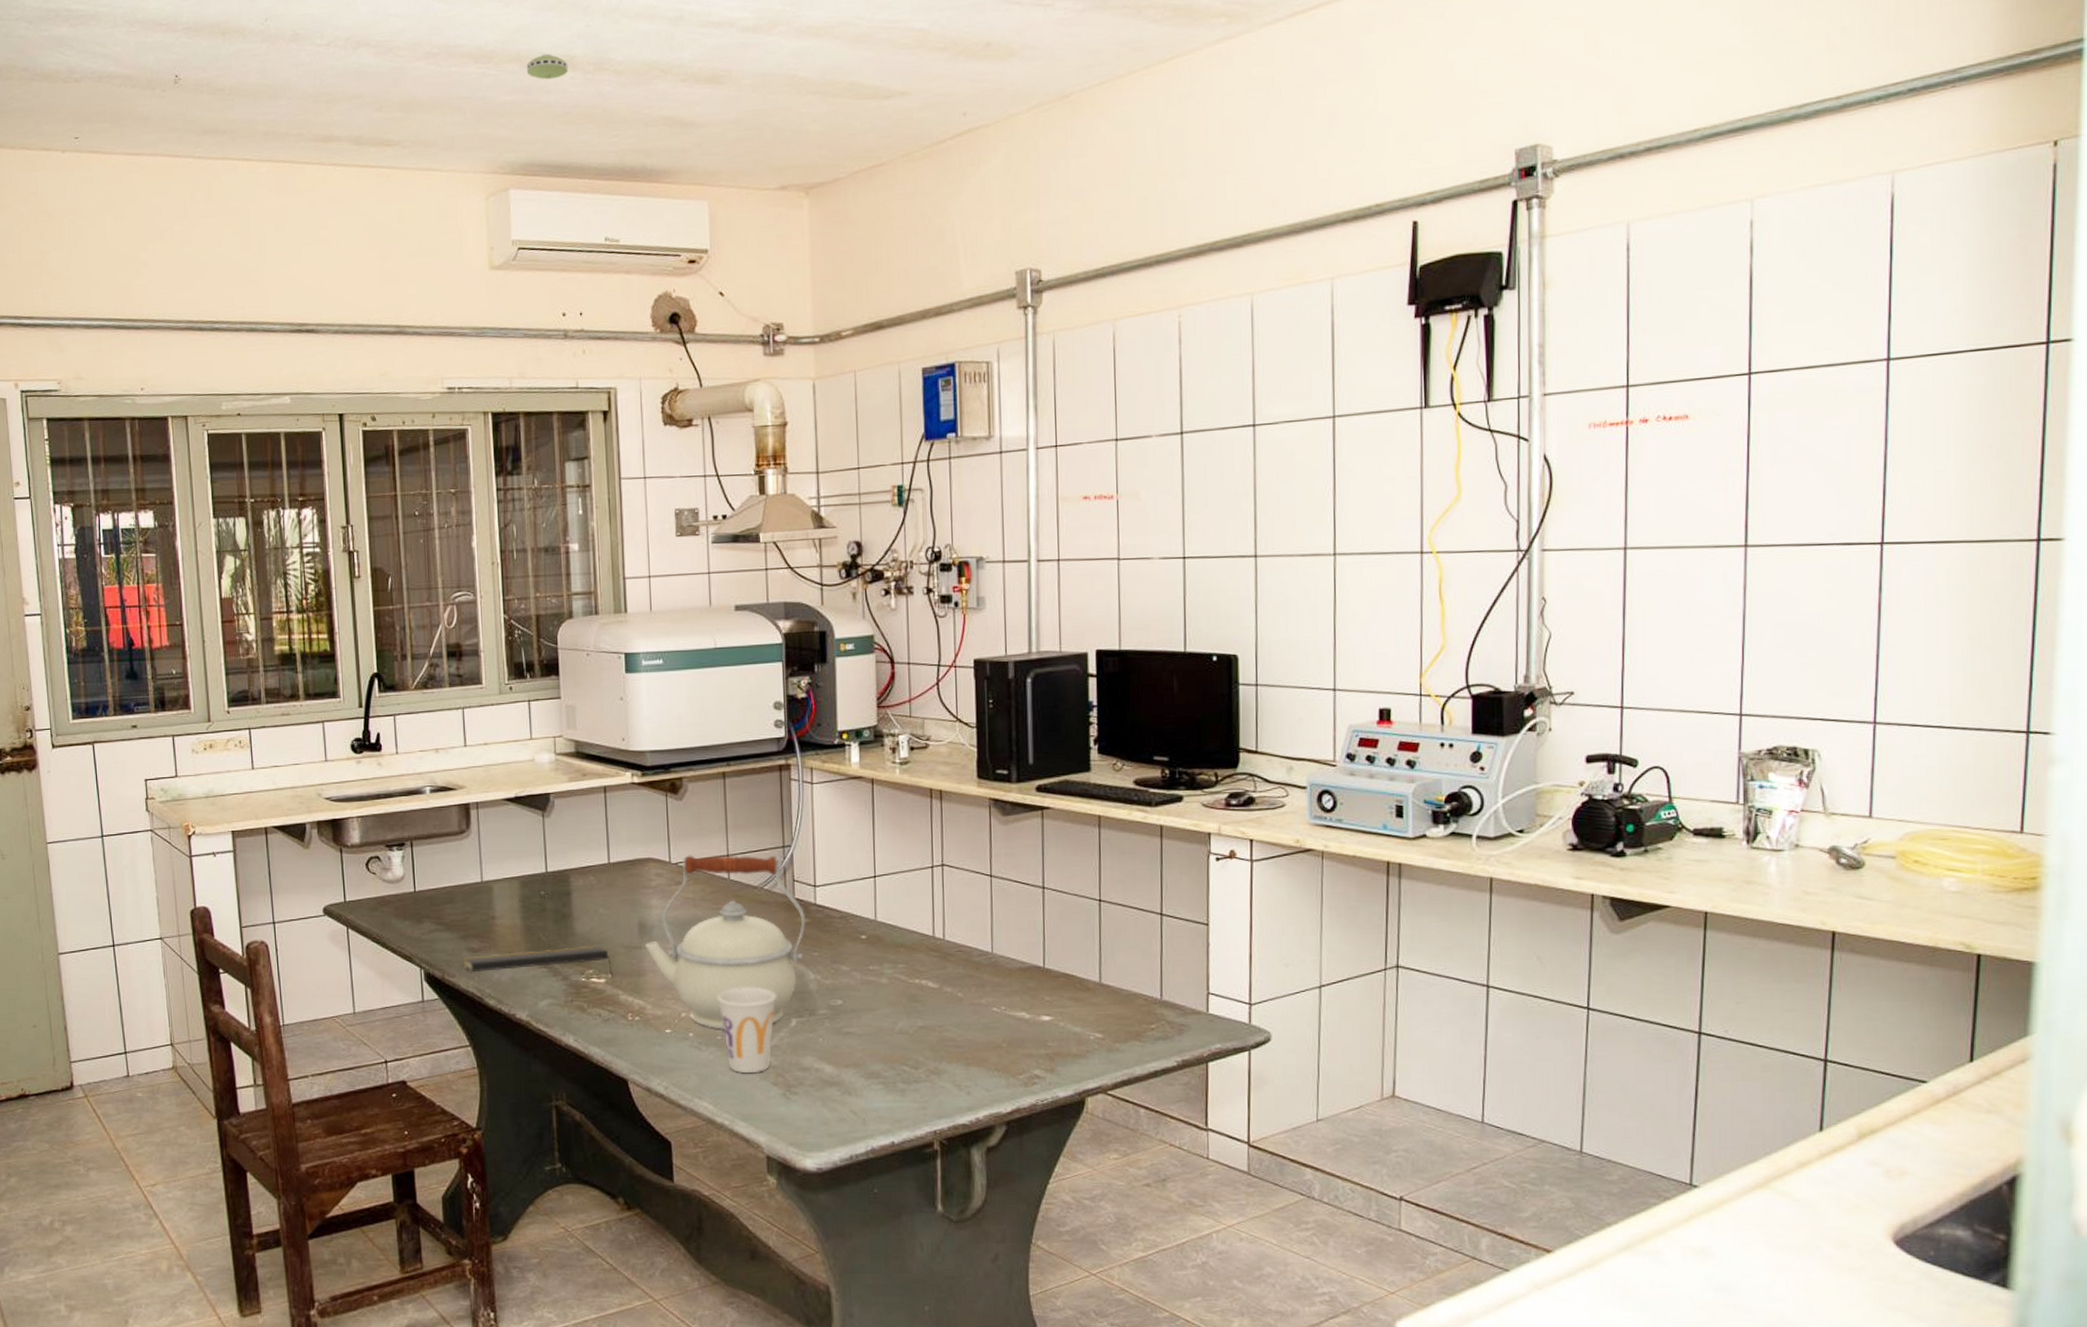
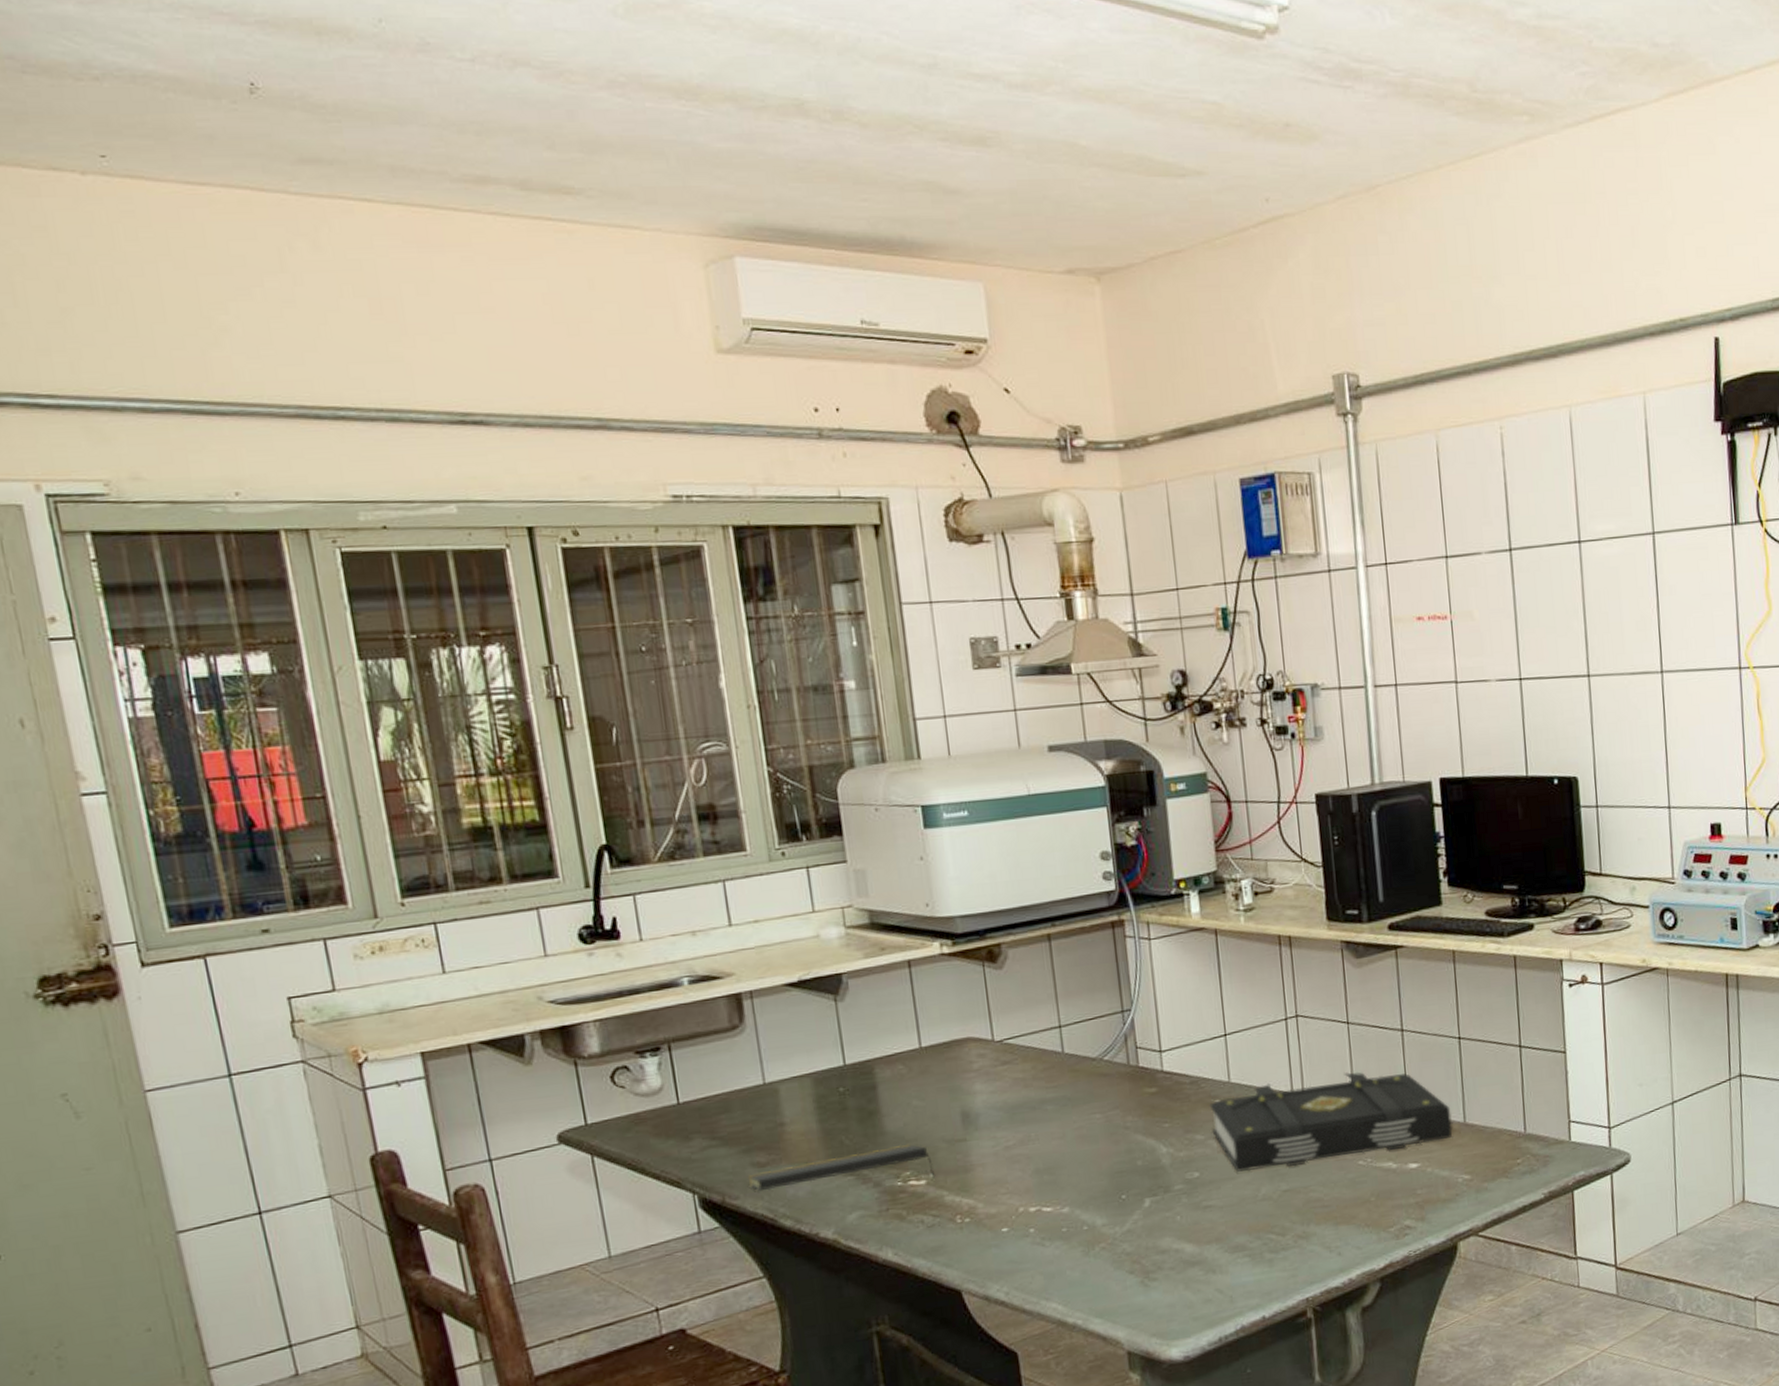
smoke detector: present [526,53,568,80] -> none [744,95,800,127]
kettle: present [645,855,806,1030] -> none [971,1022,1153,1221]
cup: present [718,987,776,1073] -> none [1059,1169,1126,1265]
spell book: none [856,922,1087,1006] -> present [1209,1071,1453,1172]

